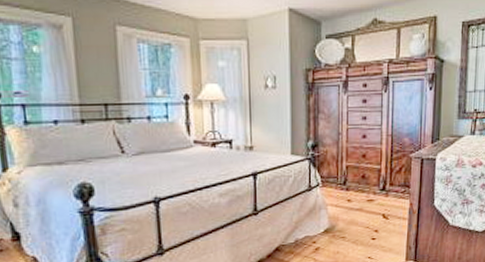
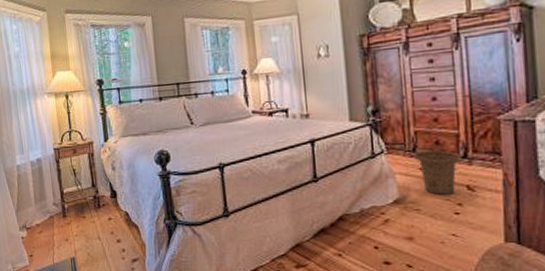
basket: none [344,183,381,223] -> present [413,150,462,195]

